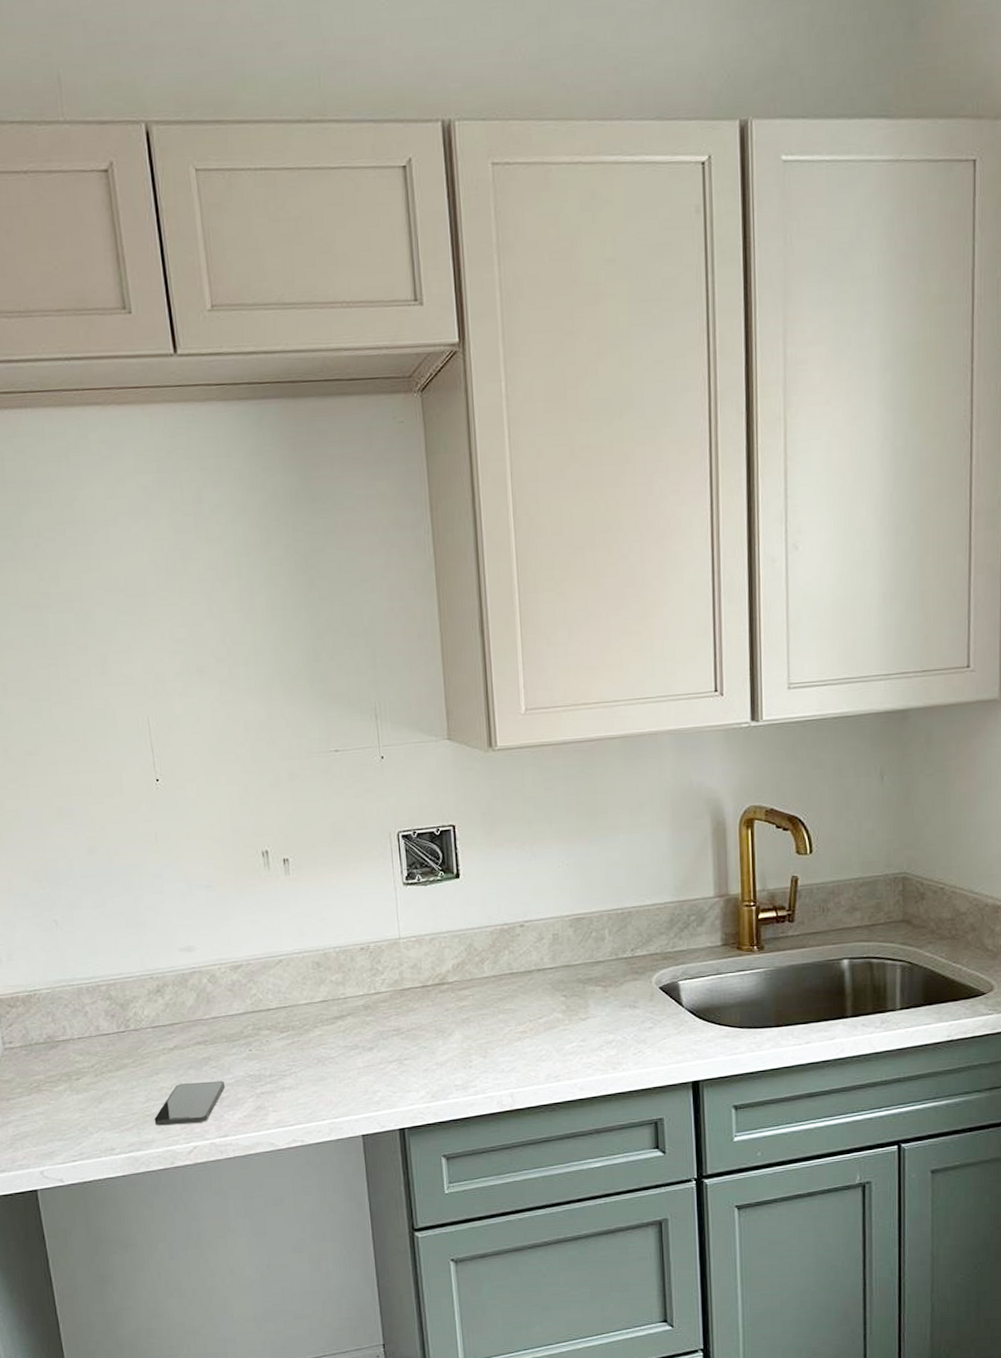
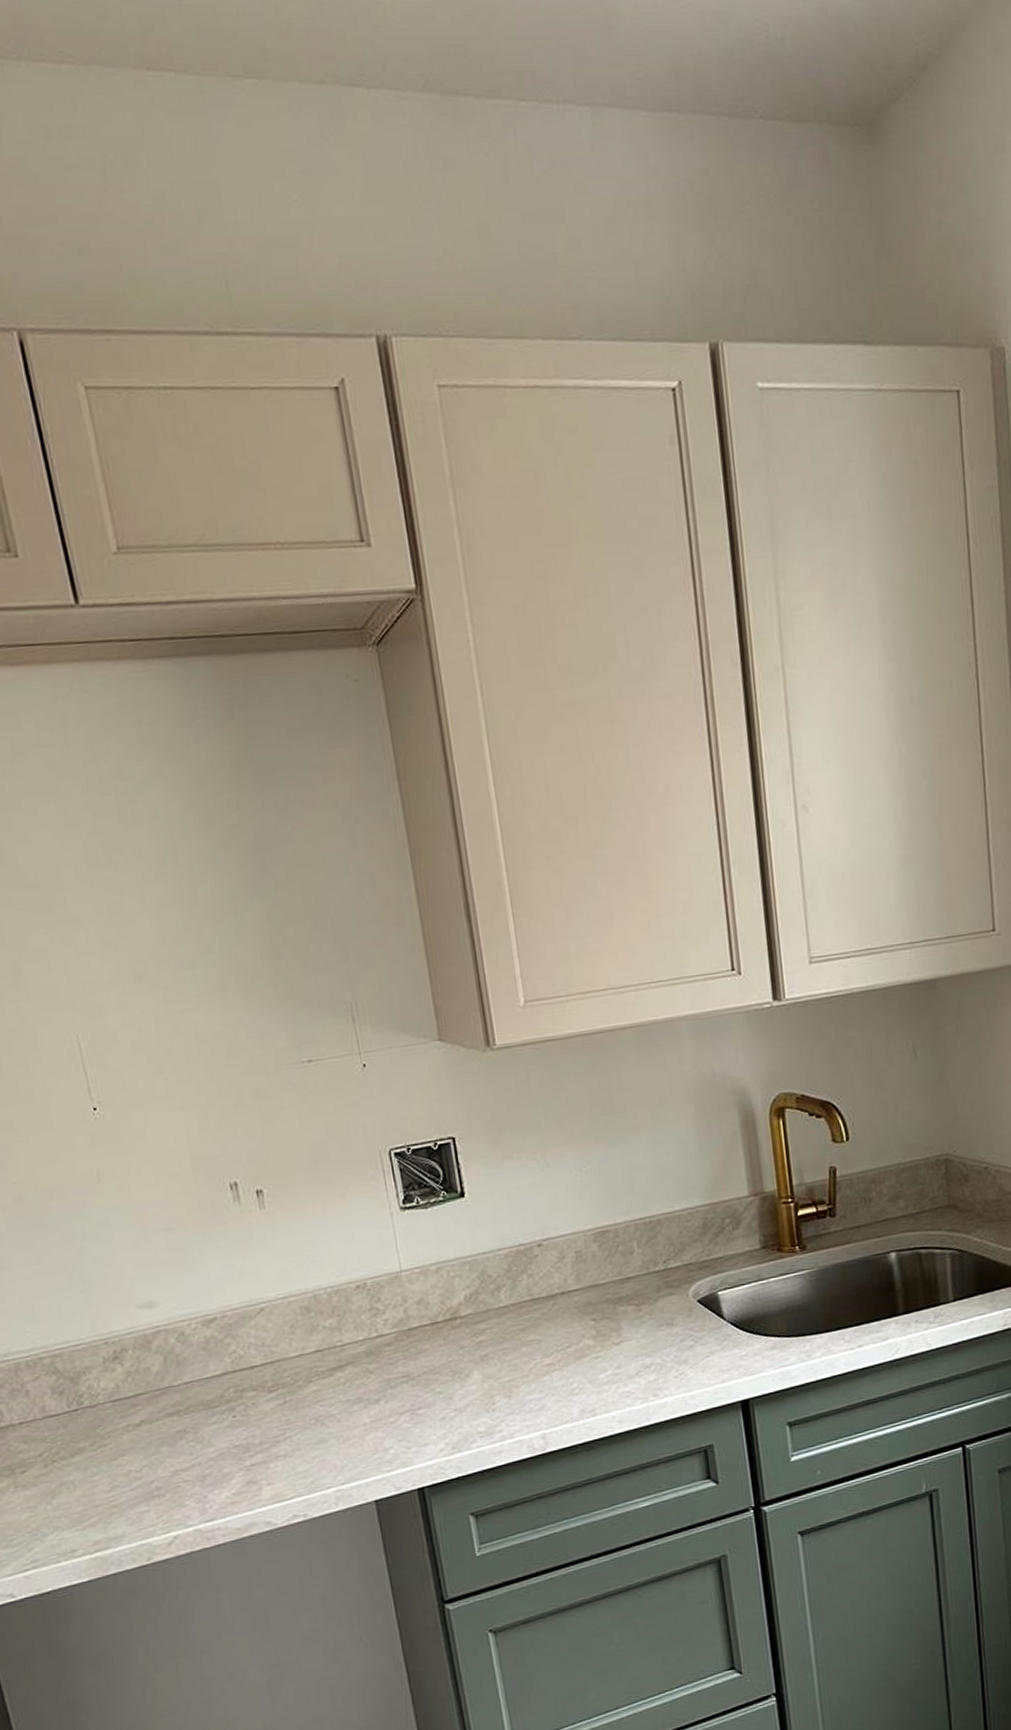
phone: present [154,1080,226,1126] -> none [122,1455,207,1517]

